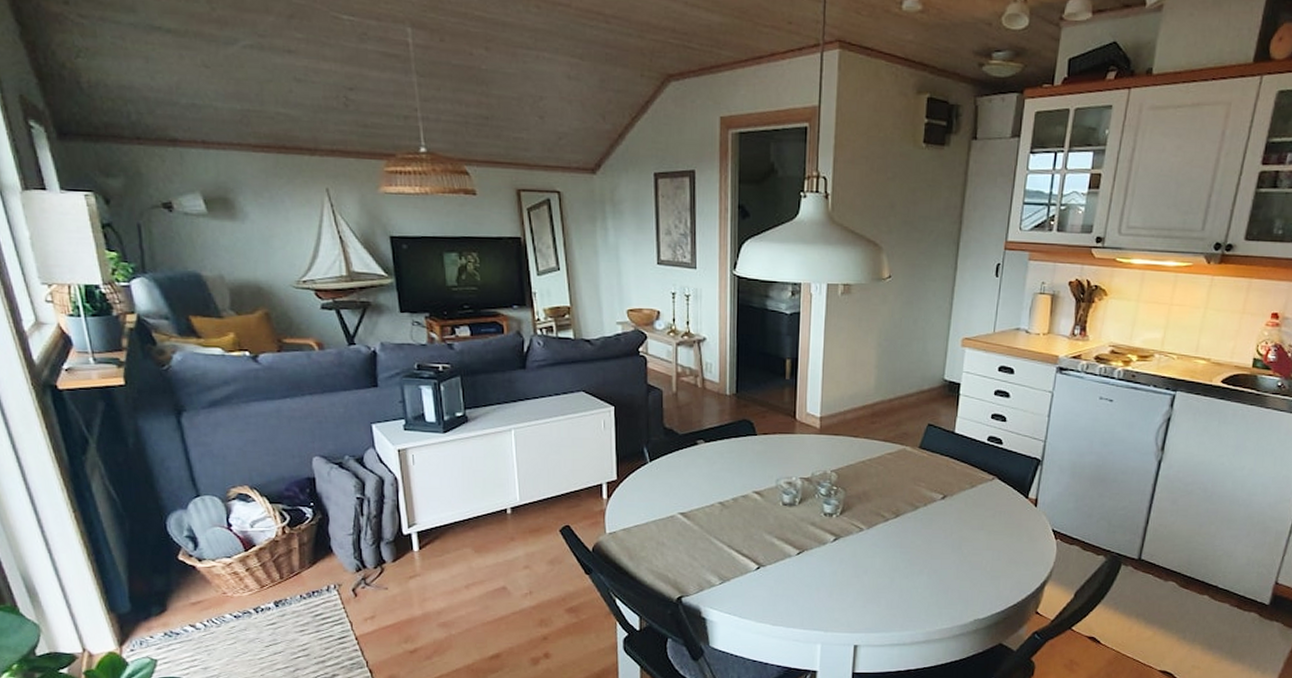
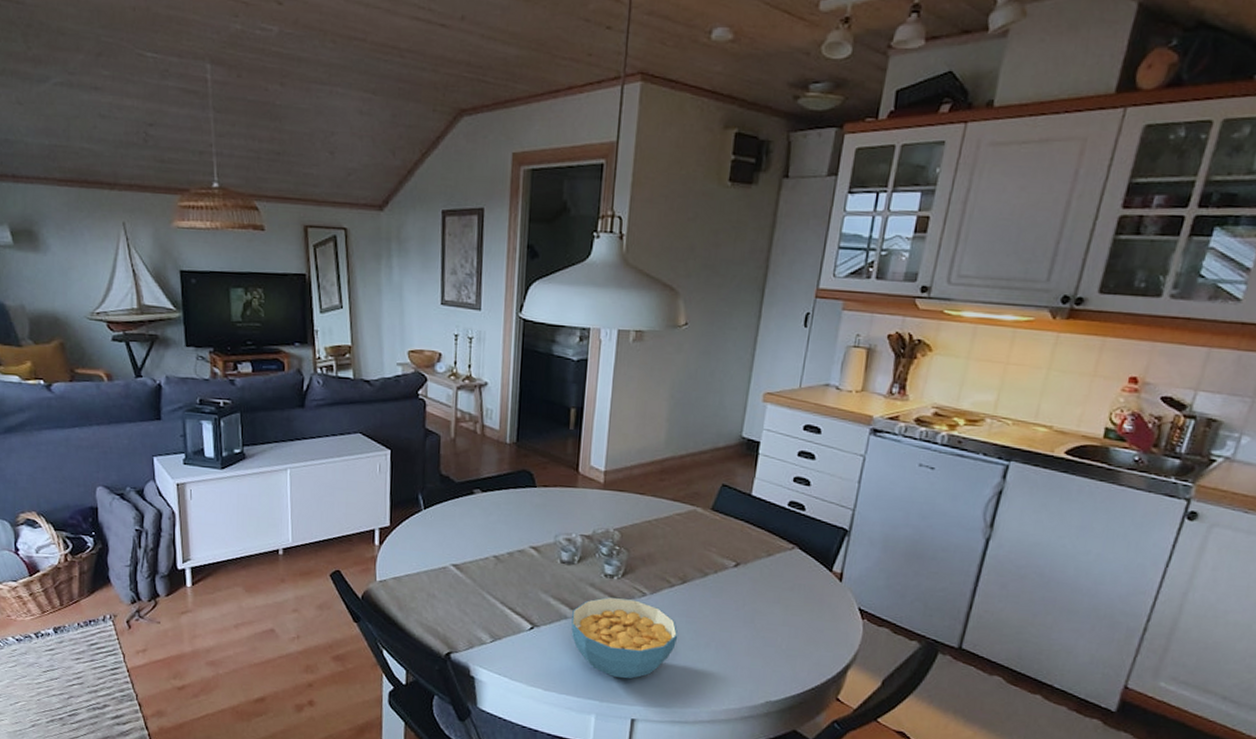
cereal bowl: none [795,533,894,609] -> present [571,596,679,679]

